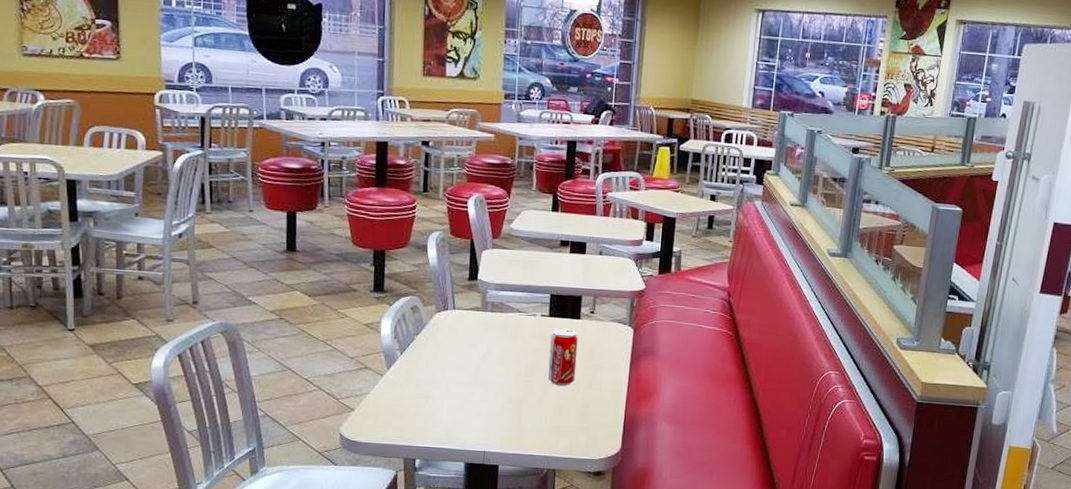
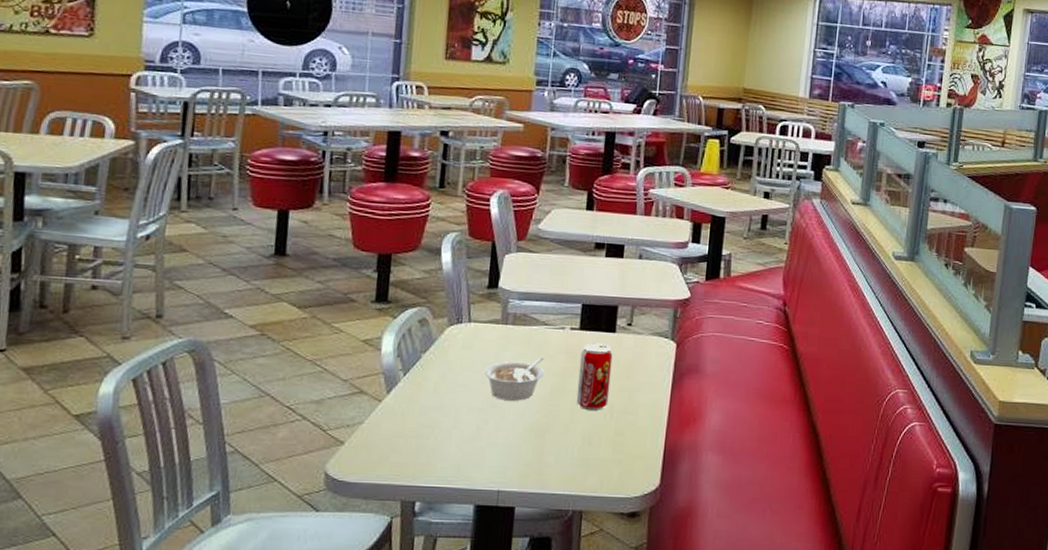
legume: none [469,339,520,377] -> present [485,357,545,401]

